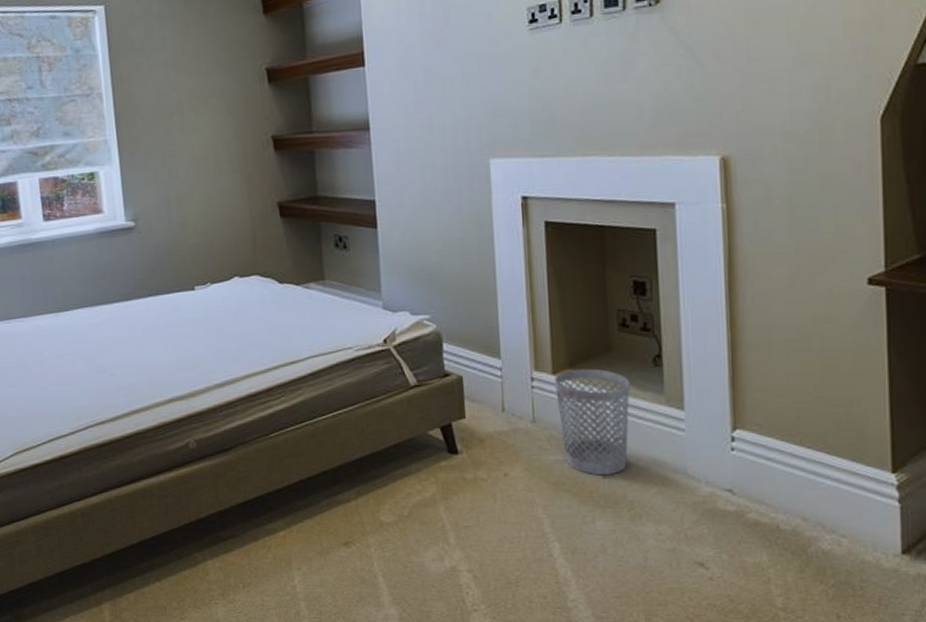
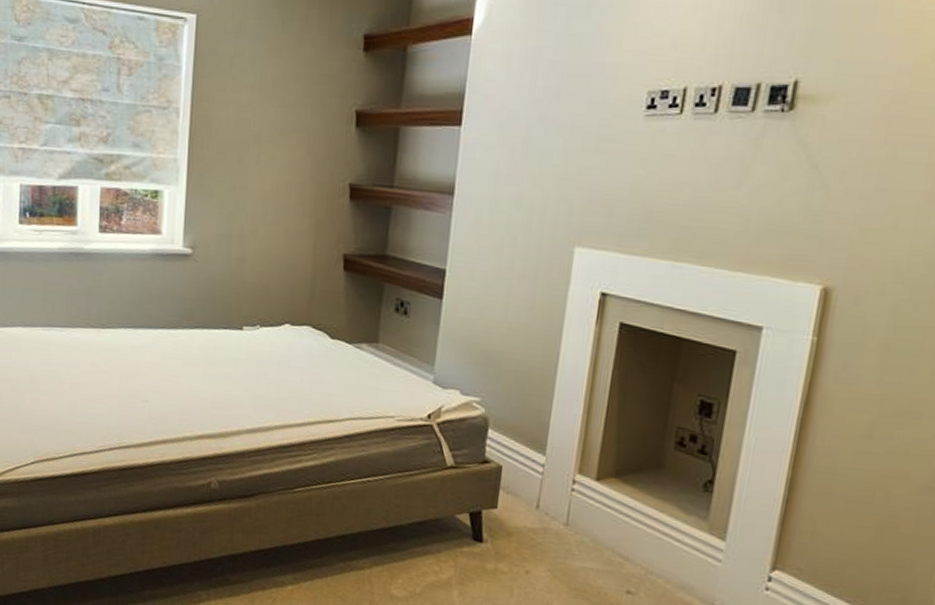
wastebasket: present [554,368,631,476] -> none [592,479,675,592]

